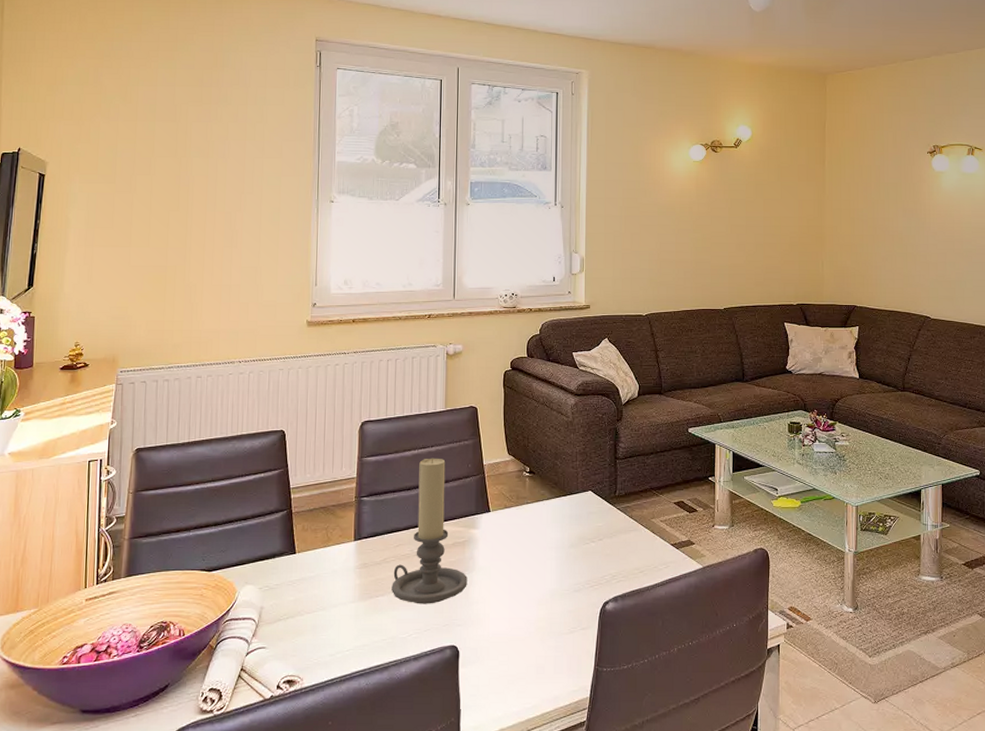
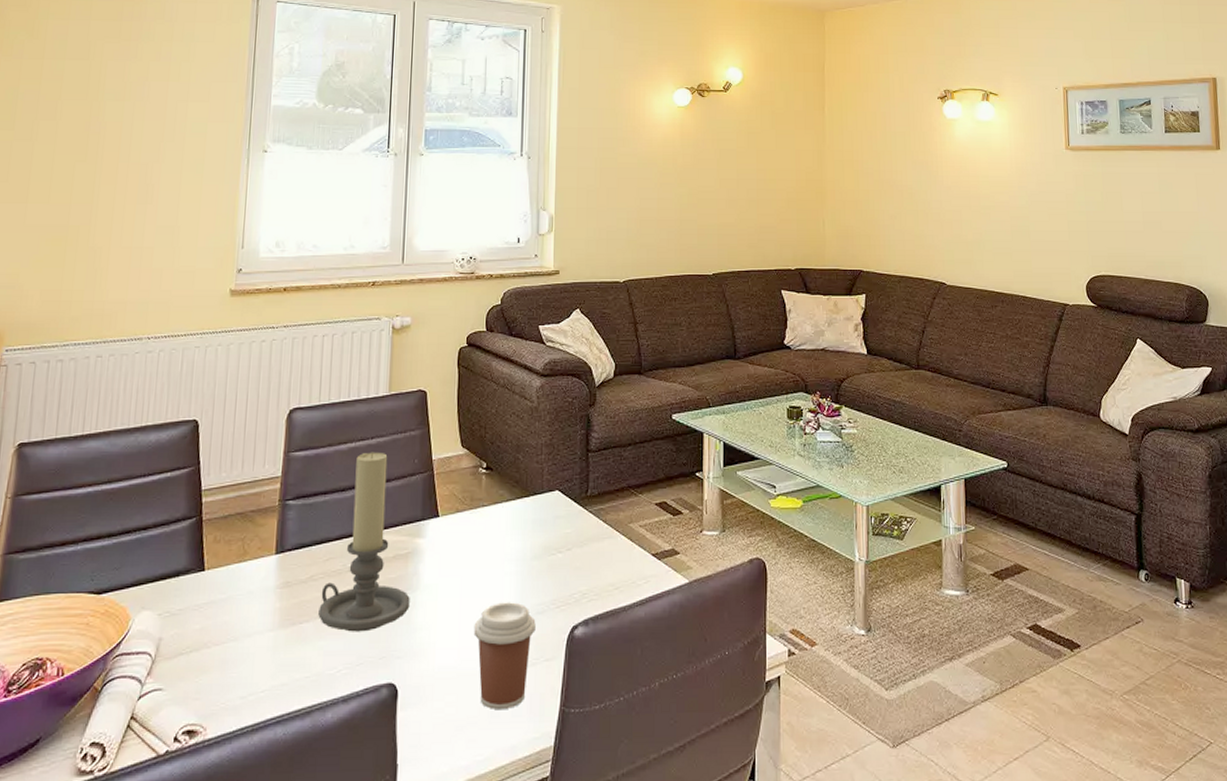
coffee cup: none [521,582,573,668] -> present [474,602,536,711]

